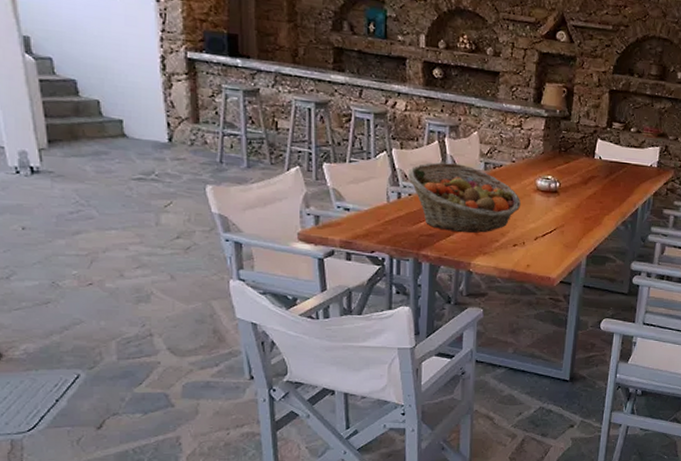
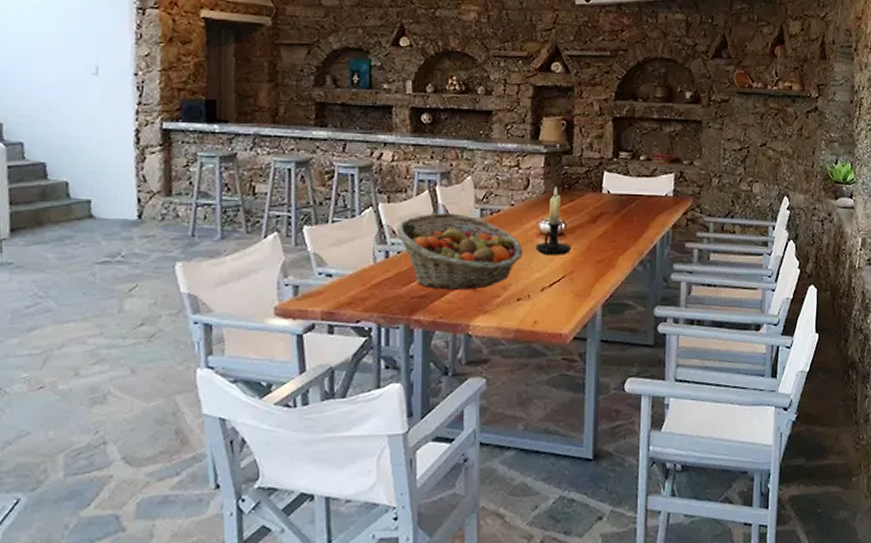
candle holder: none [532,148,563,210] -> present [535,186,571,256]

